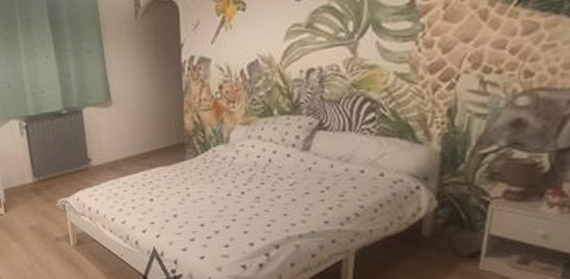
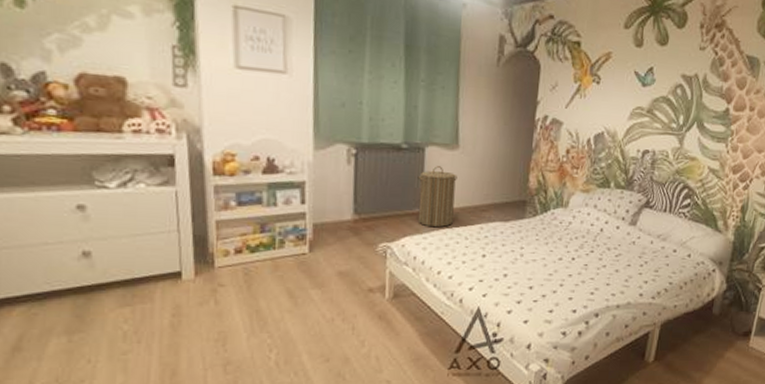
laundry hamper: none [80,124,118,179] -> present [417,166,458,227]

